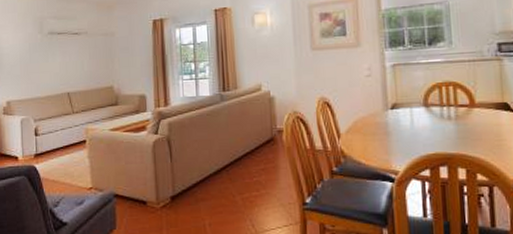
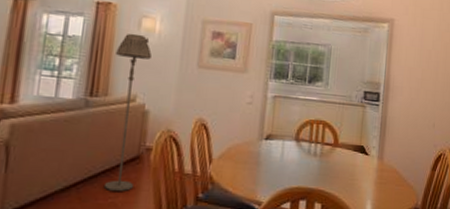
floor lamp: none [237,30,272,171] -> present [103,33,152,191]

